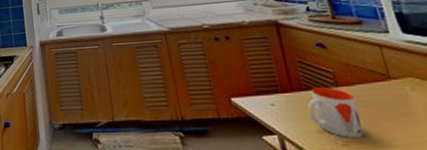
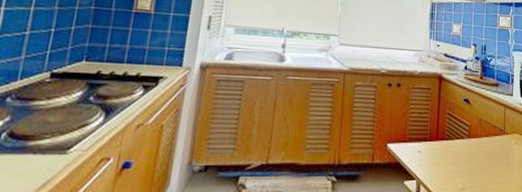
mug: present [307,87,364,138] -> none [444,138,479,183]

